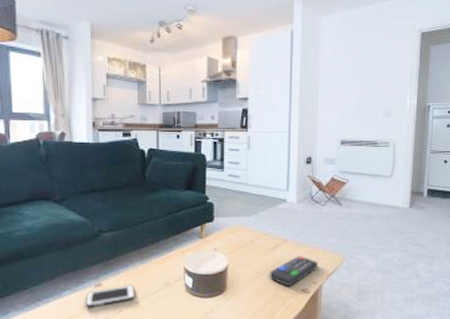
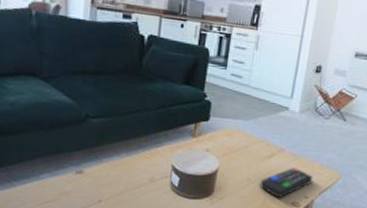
cell phone: present [85,284,136,307] -> none [63,175,118,194]

